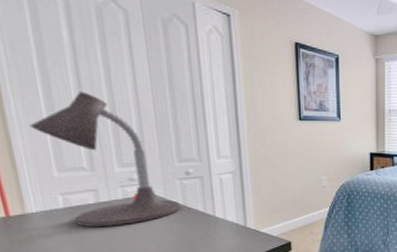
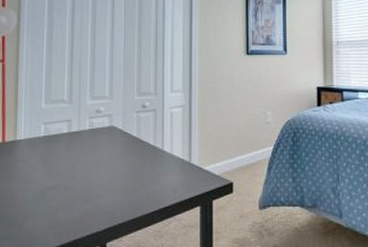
desk lamp: present [28,91,180,227] -> none [32,35,134,156]

